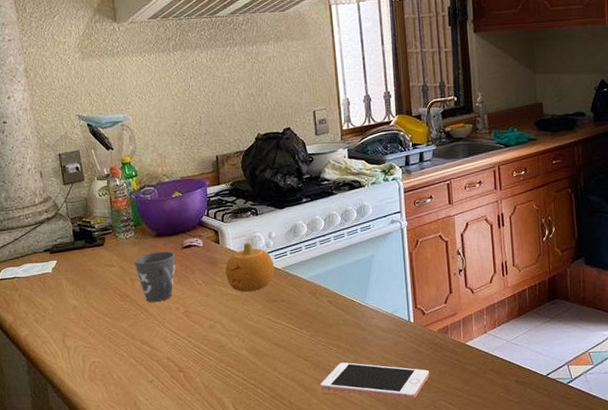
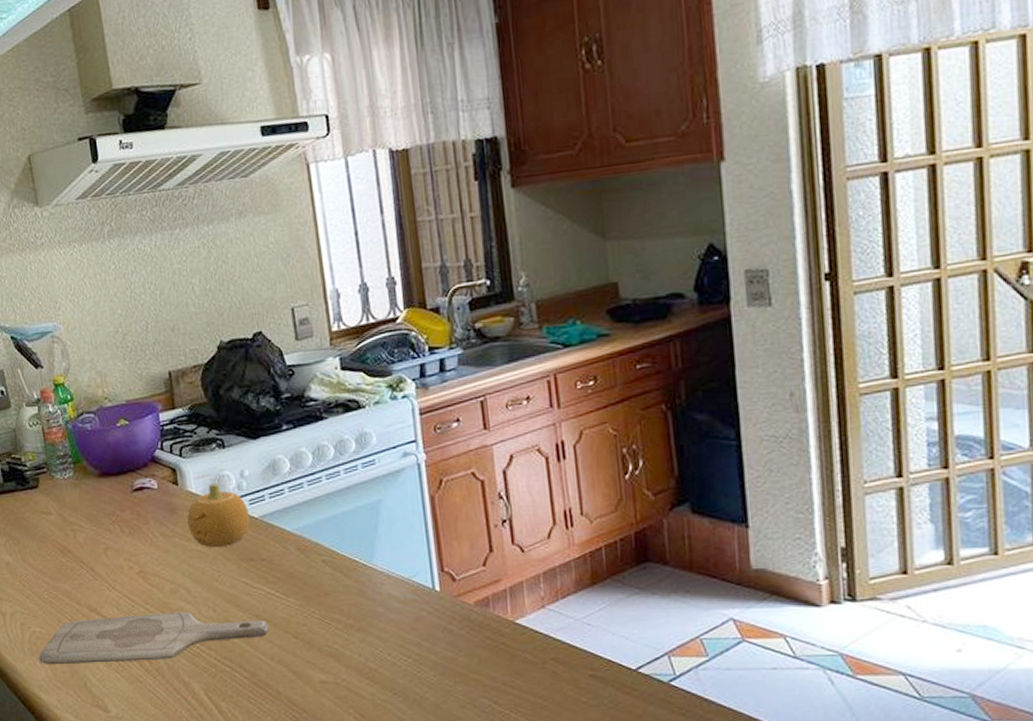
cutting board: none [97,342,286,388] -> present [38,611,269,664]
mug: present [134,251,176,303] -> none [74,495,126,560]
cell phone: present [321,362,430,400] -> none [317,641,466,695]

